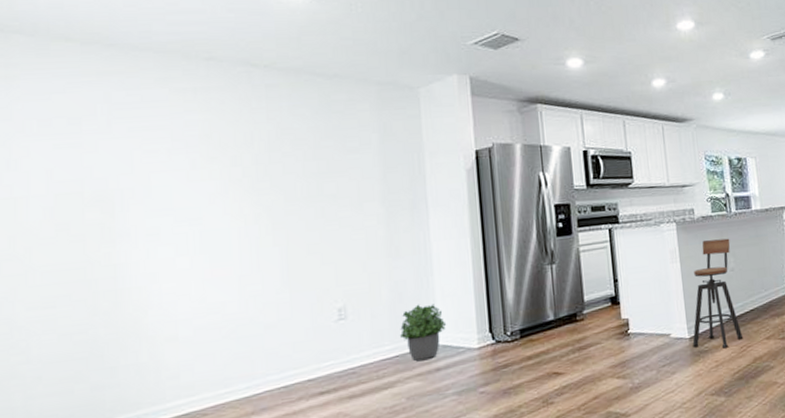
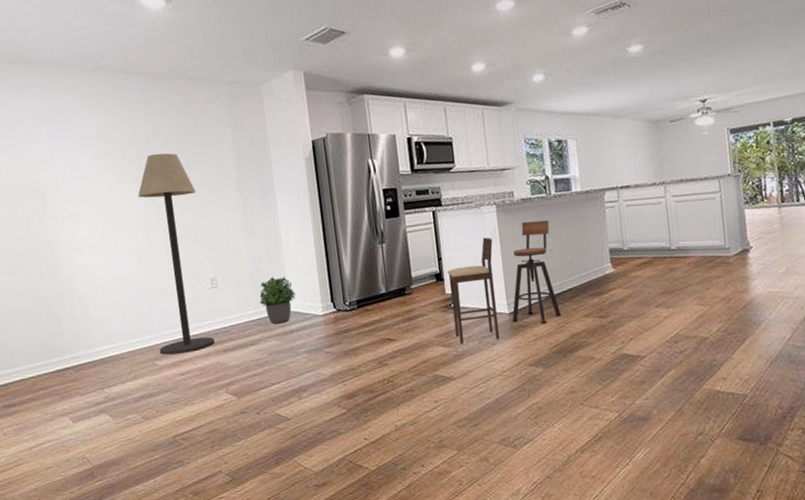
floor lamp: none [249,159,337,408] -> present [138,153,215,355]
bar stool: none [623,256,679,376] -> present [447,237,499,345]

